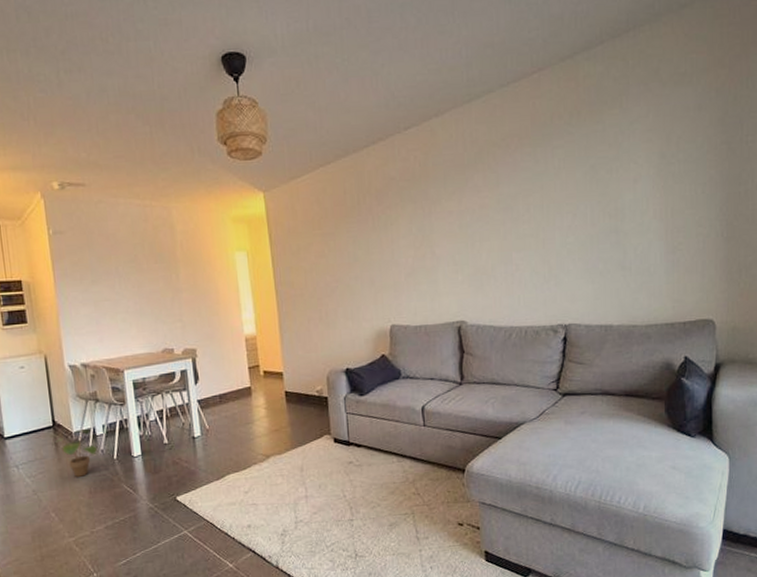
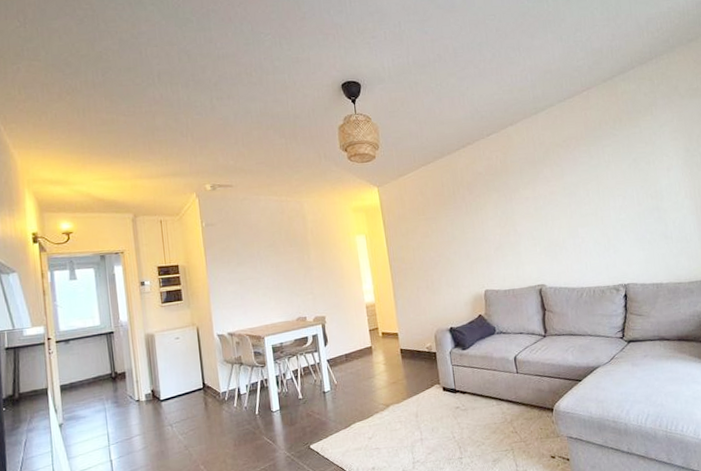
potted plant: present [52,429,97,477] -> none [202,389,241,432]

